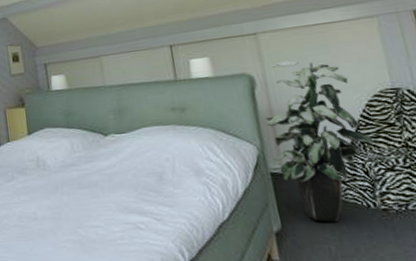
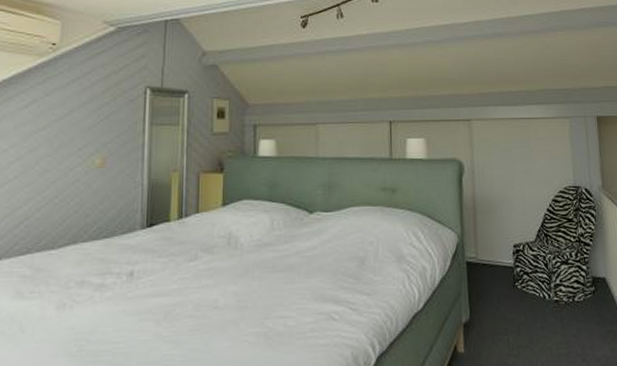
indoor plant: present [265,60,374,223] -> none [468,150,555,314]

